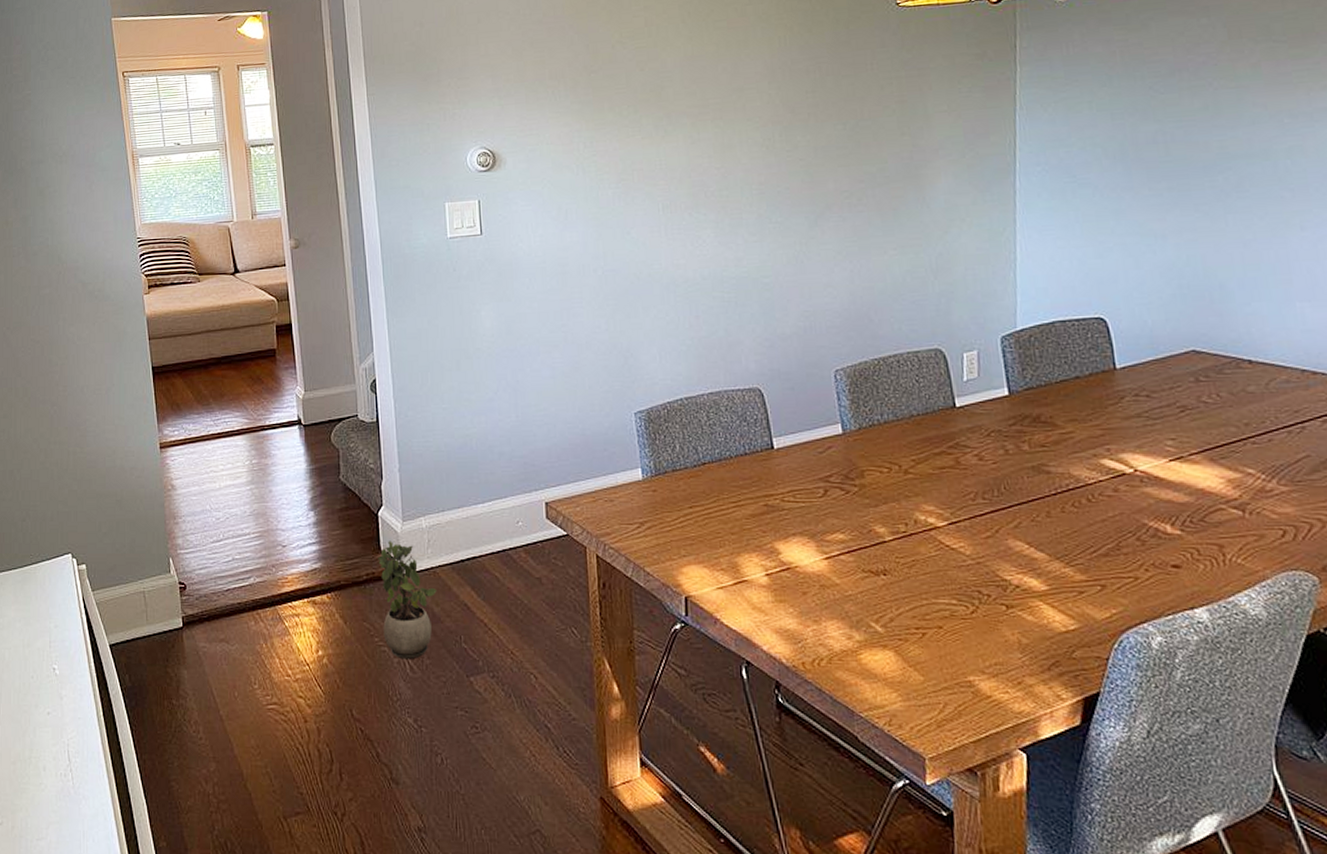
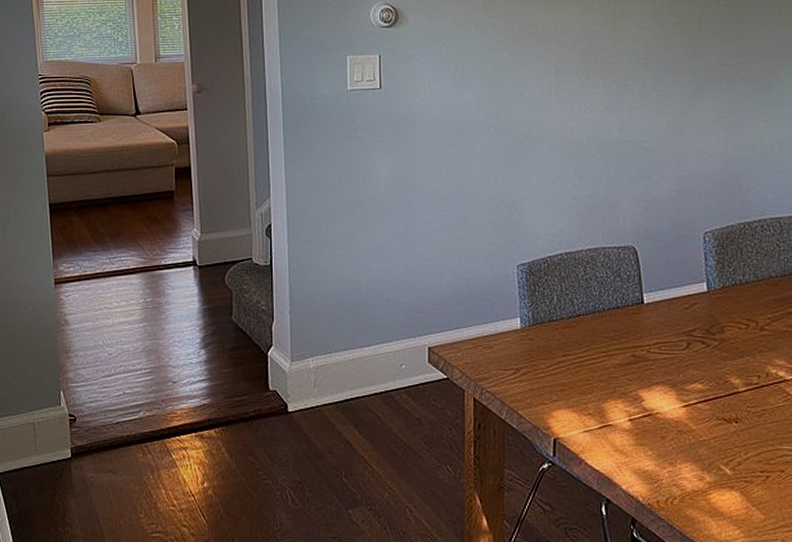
potted plant: present [378,541,437,660] -> none [265,379,321,493]

